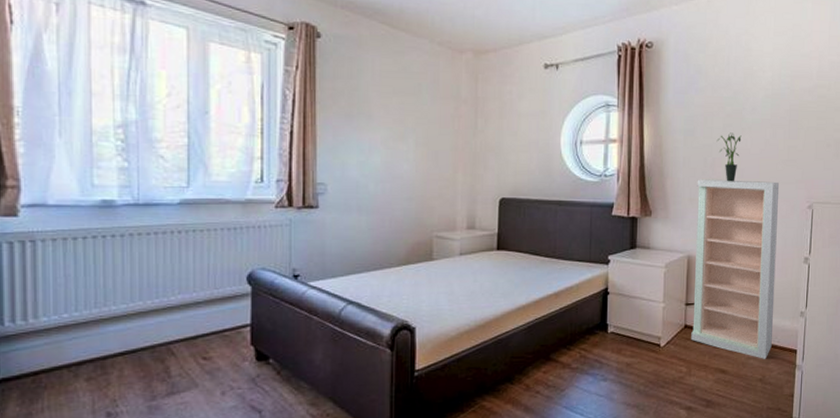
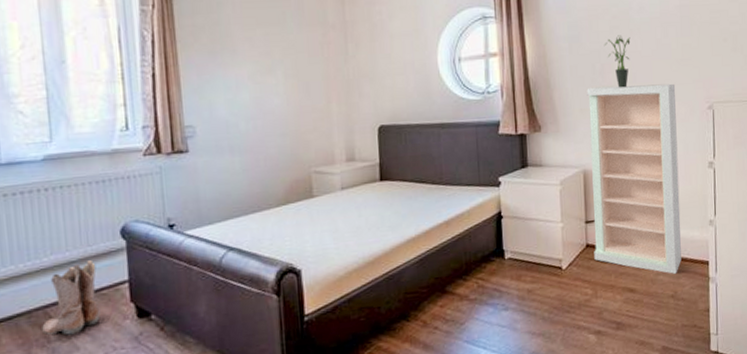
boots: none [164,303,221,372] -> present [42,260,101,336]

